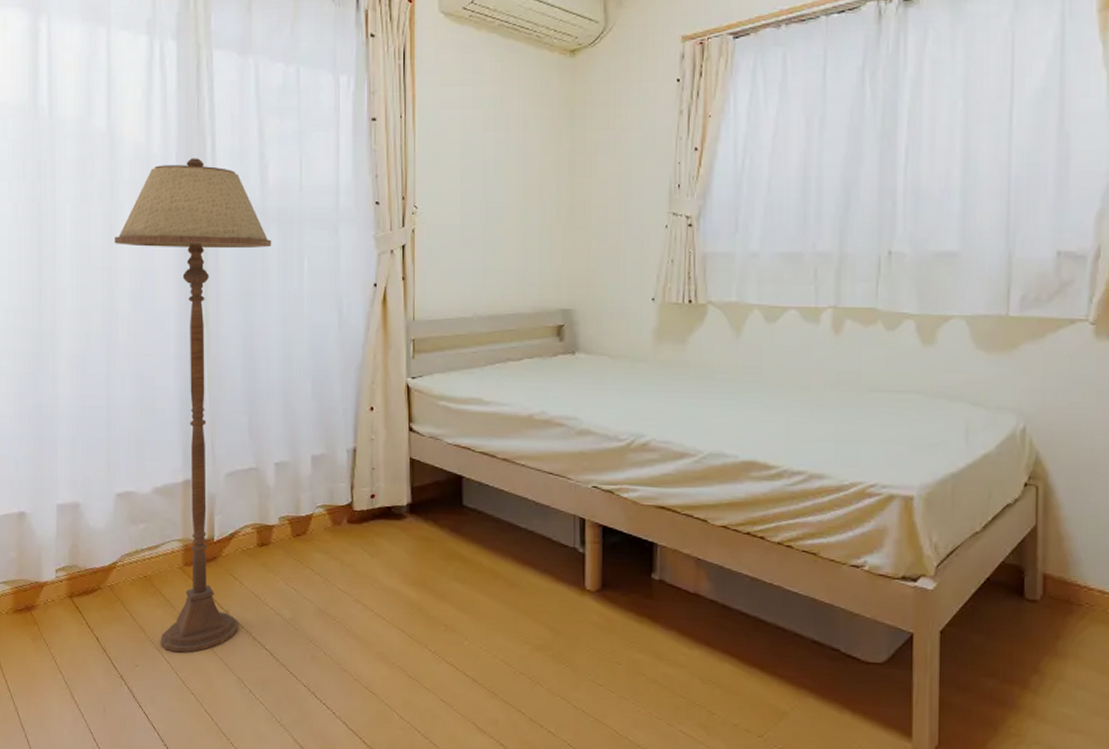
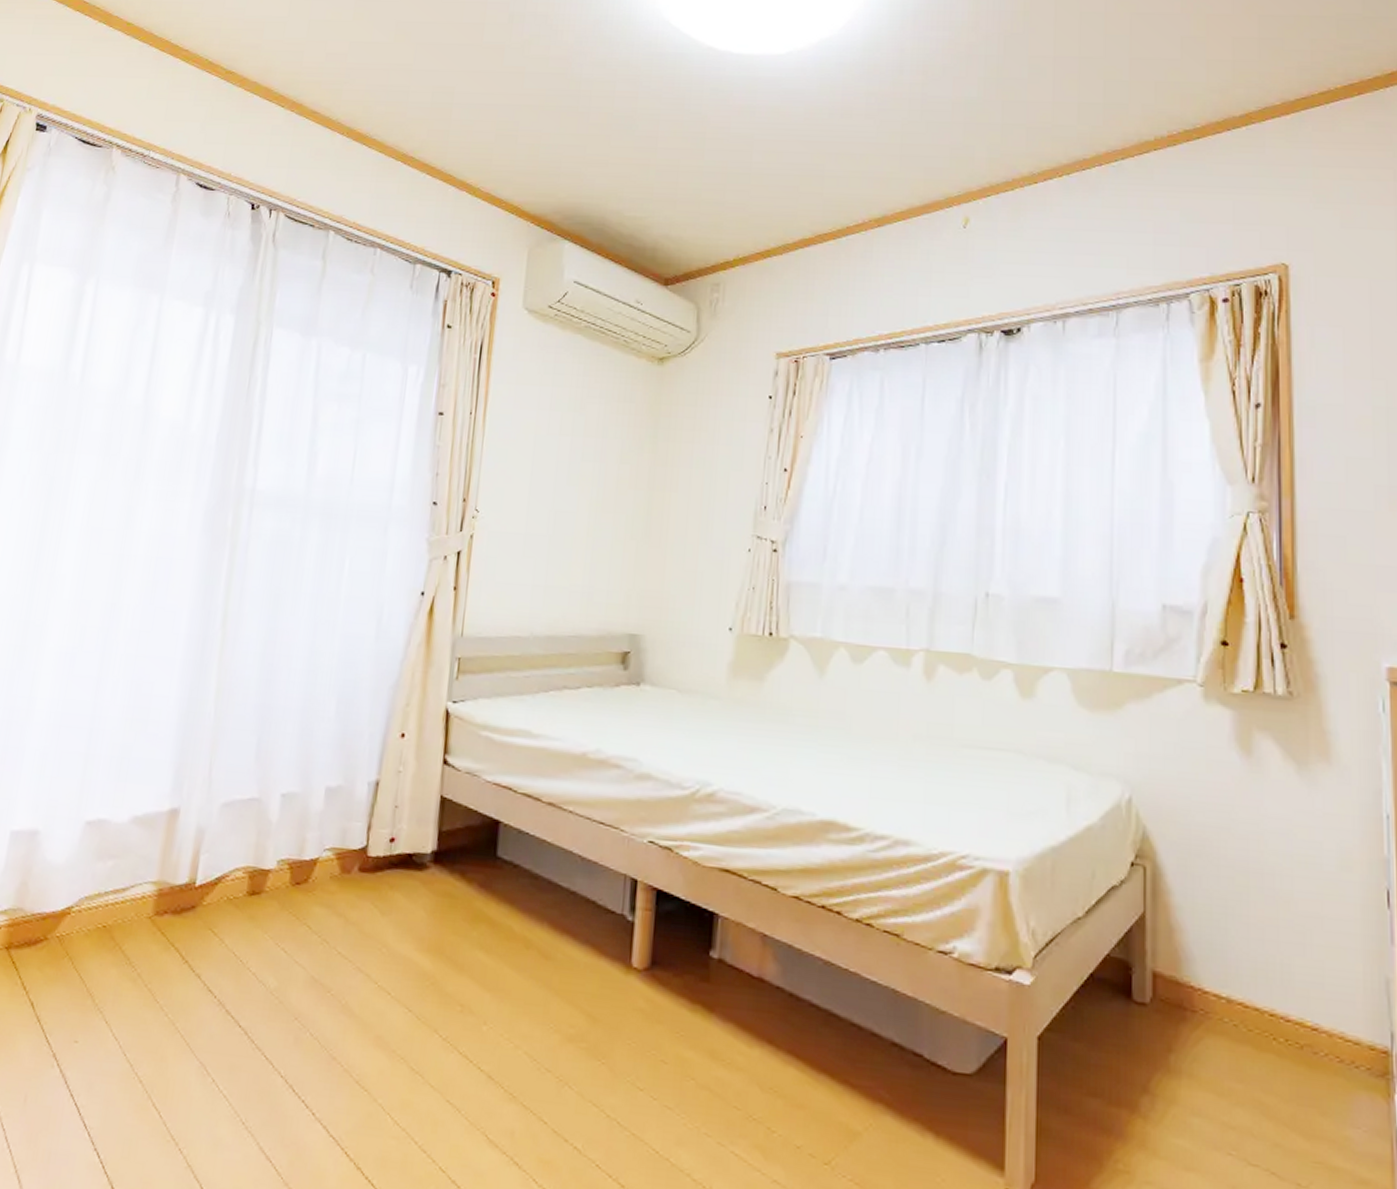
floor lamp: present [115,158,272,653] -> none [110,440,312,1027]

